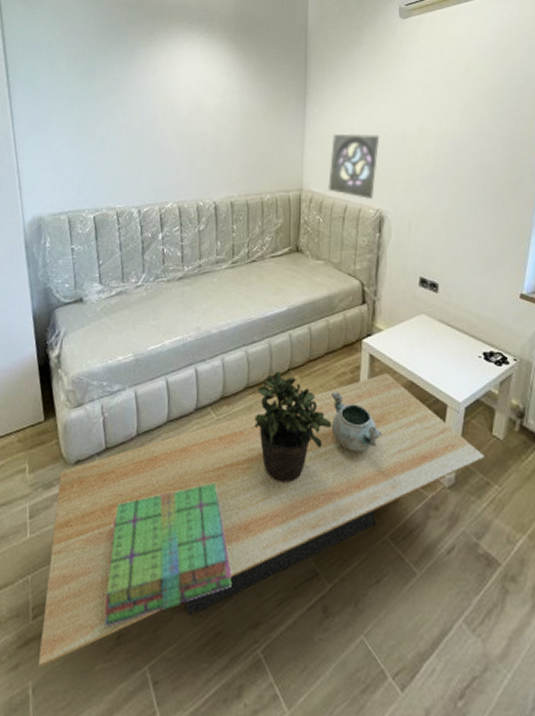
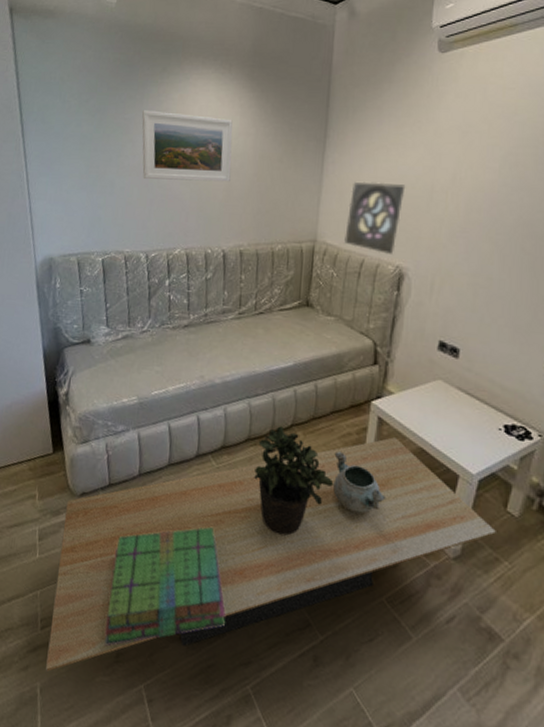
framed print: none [131,71,220,137] -> present [142,110,233,182]

